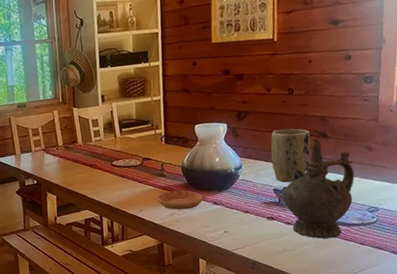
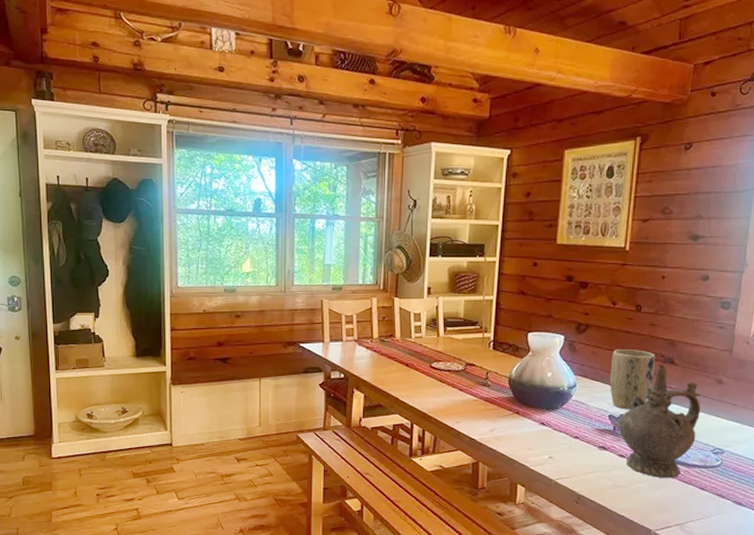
saucer: present [157,190,203,210] -> none [477,404,529,427]

